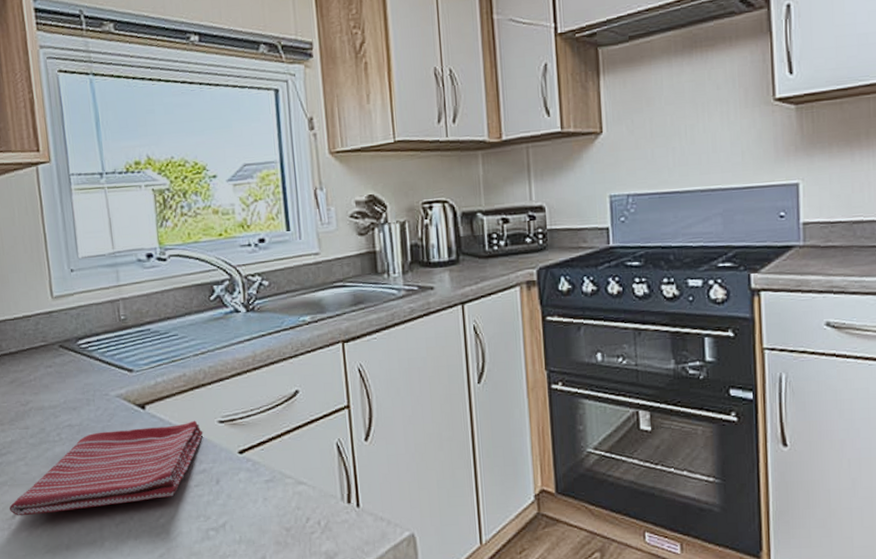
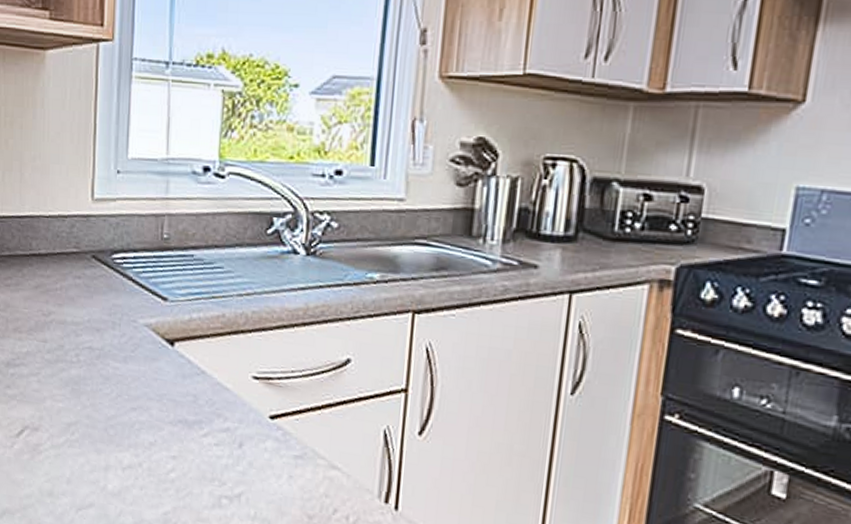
dish towel: present [9,420,203,516] -> none [14,361,234,451]

